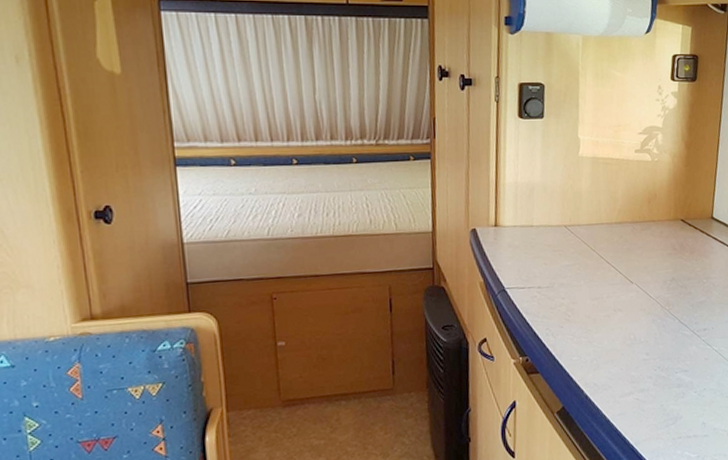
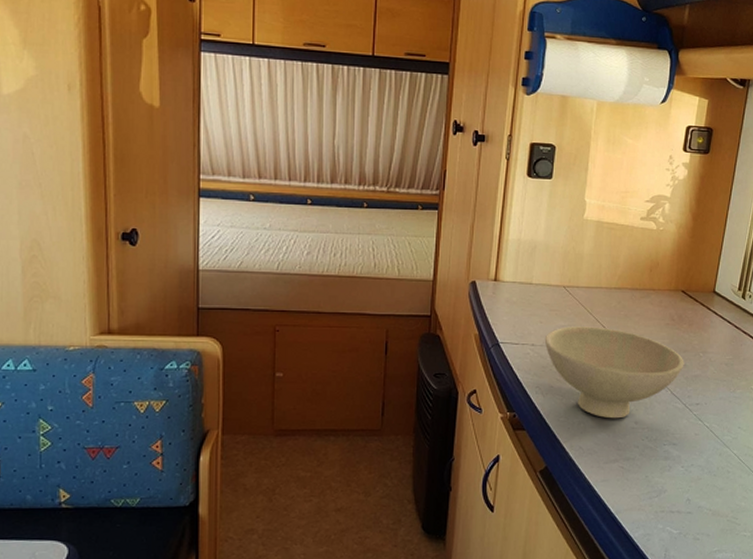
bowl: none [550,263,689,353] -> present [544,326,684,419]

